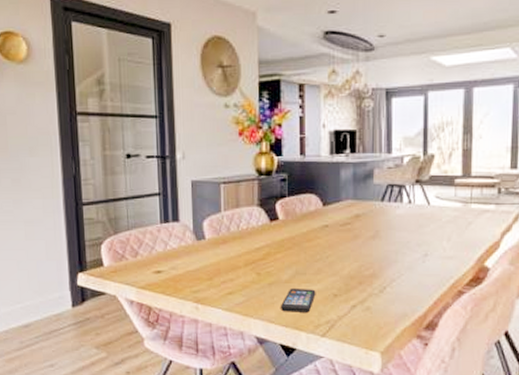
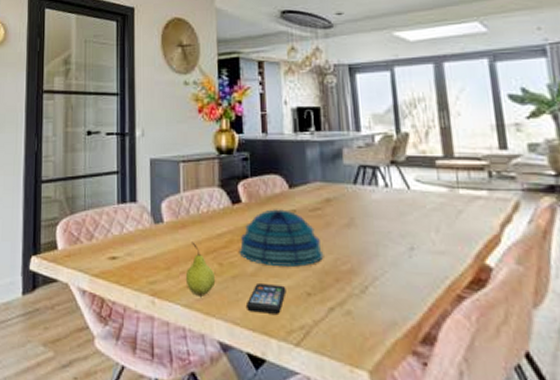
fruit: none [226,255,254,301] -> present [185,242,216,296]
decorative bowl: none [275,225,350,274] -> present [239,209,324,268]

